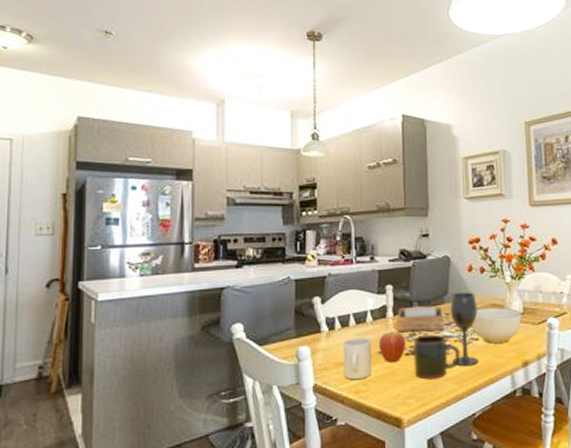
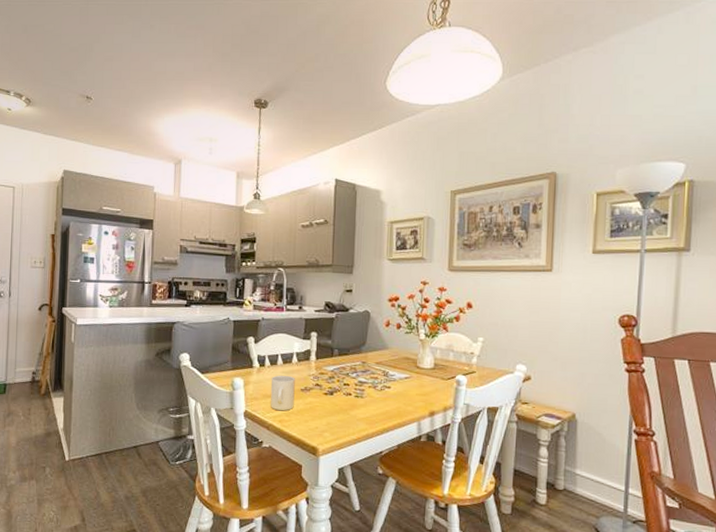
fruit: present [378,330,406,362] -> none [301,372,326,399]
napkin holder: present [396,305,444,331] -> none [318,353,360,377]
mug: present [413,334,461,379] -> none [331,378,373,418]
wine glass: present [450,292,479,366] -> none [365,344,392,410]
bowl: present [471,307,522,344] -> none [385,360,433,393]

